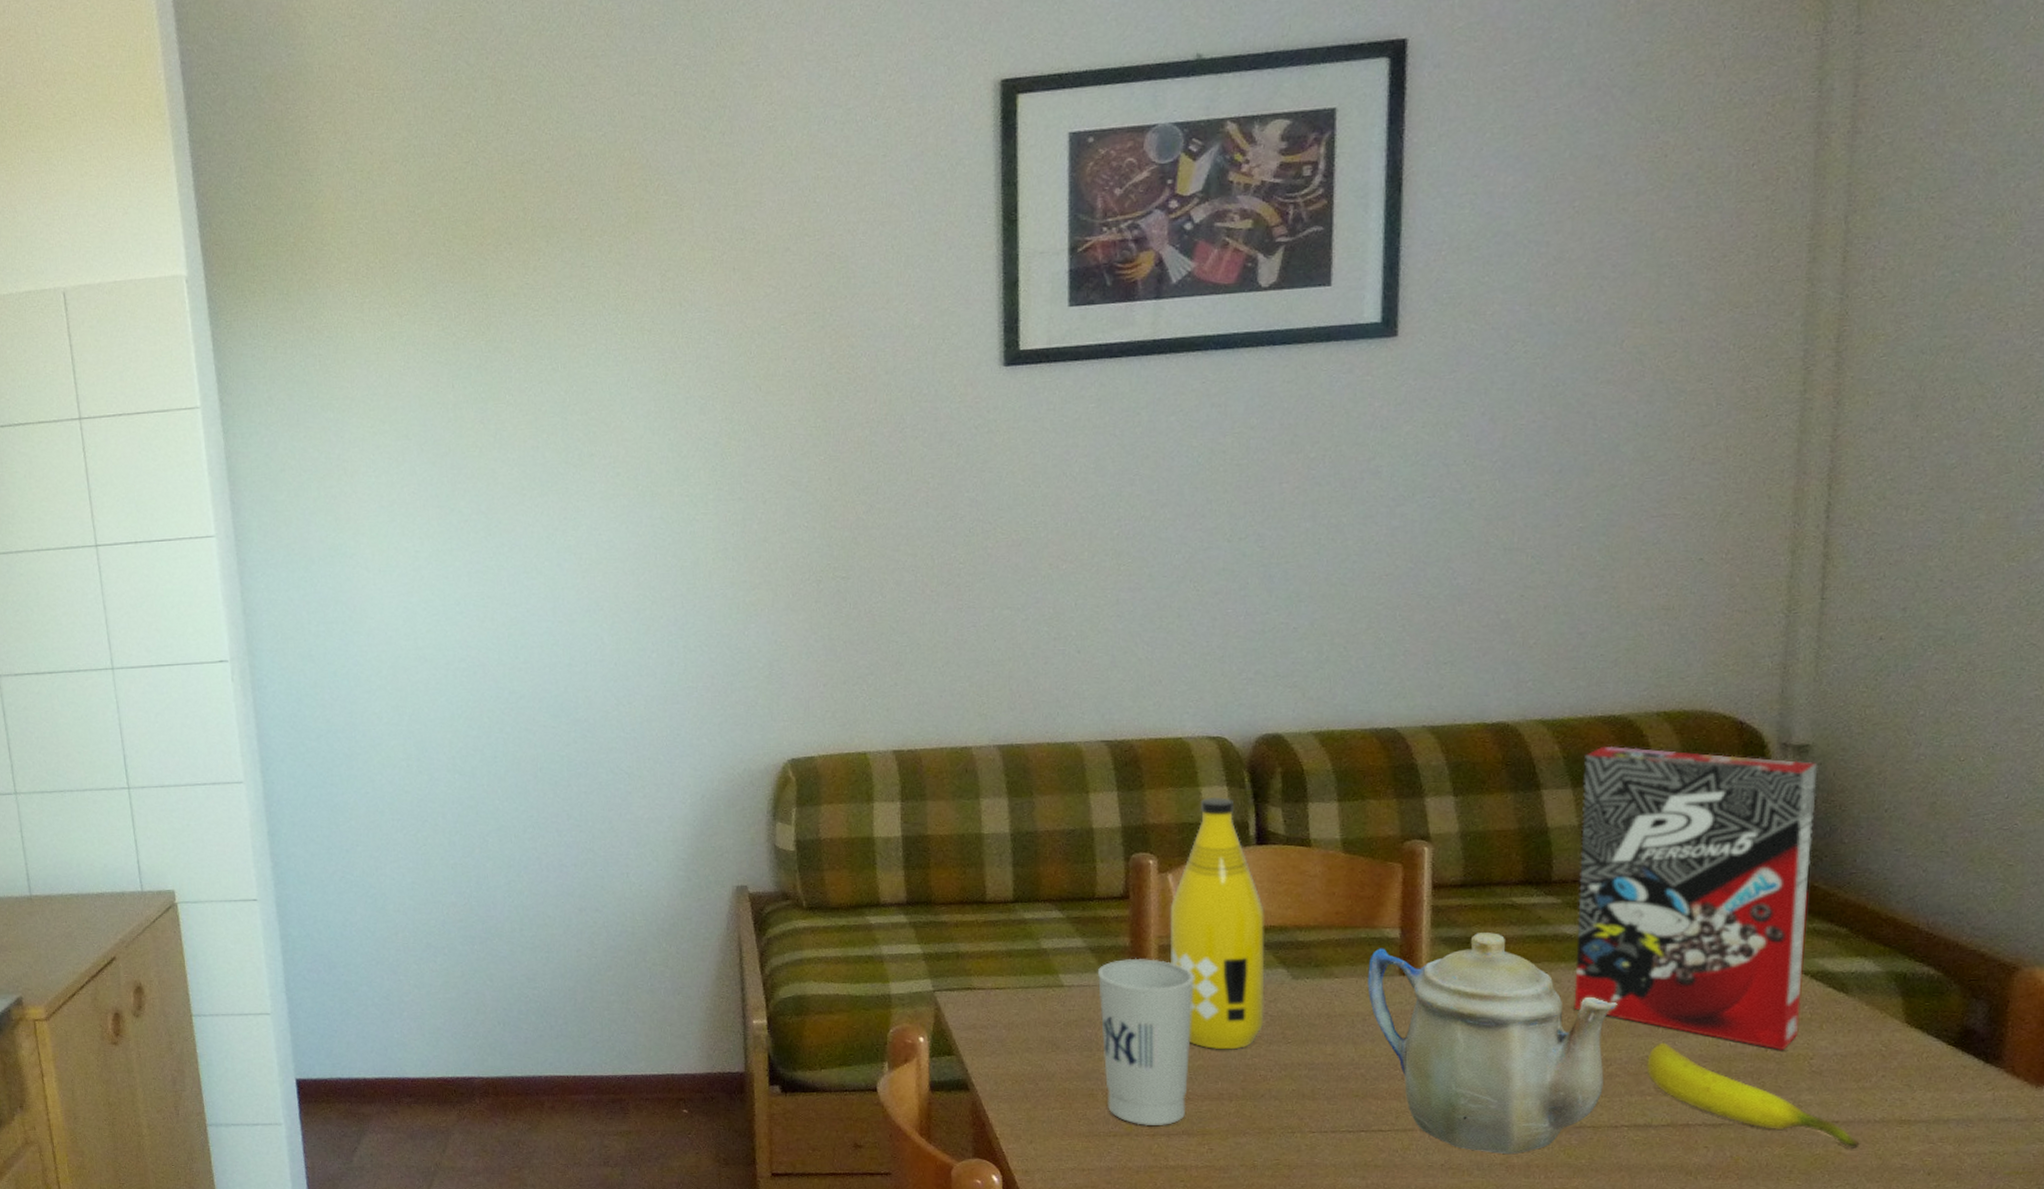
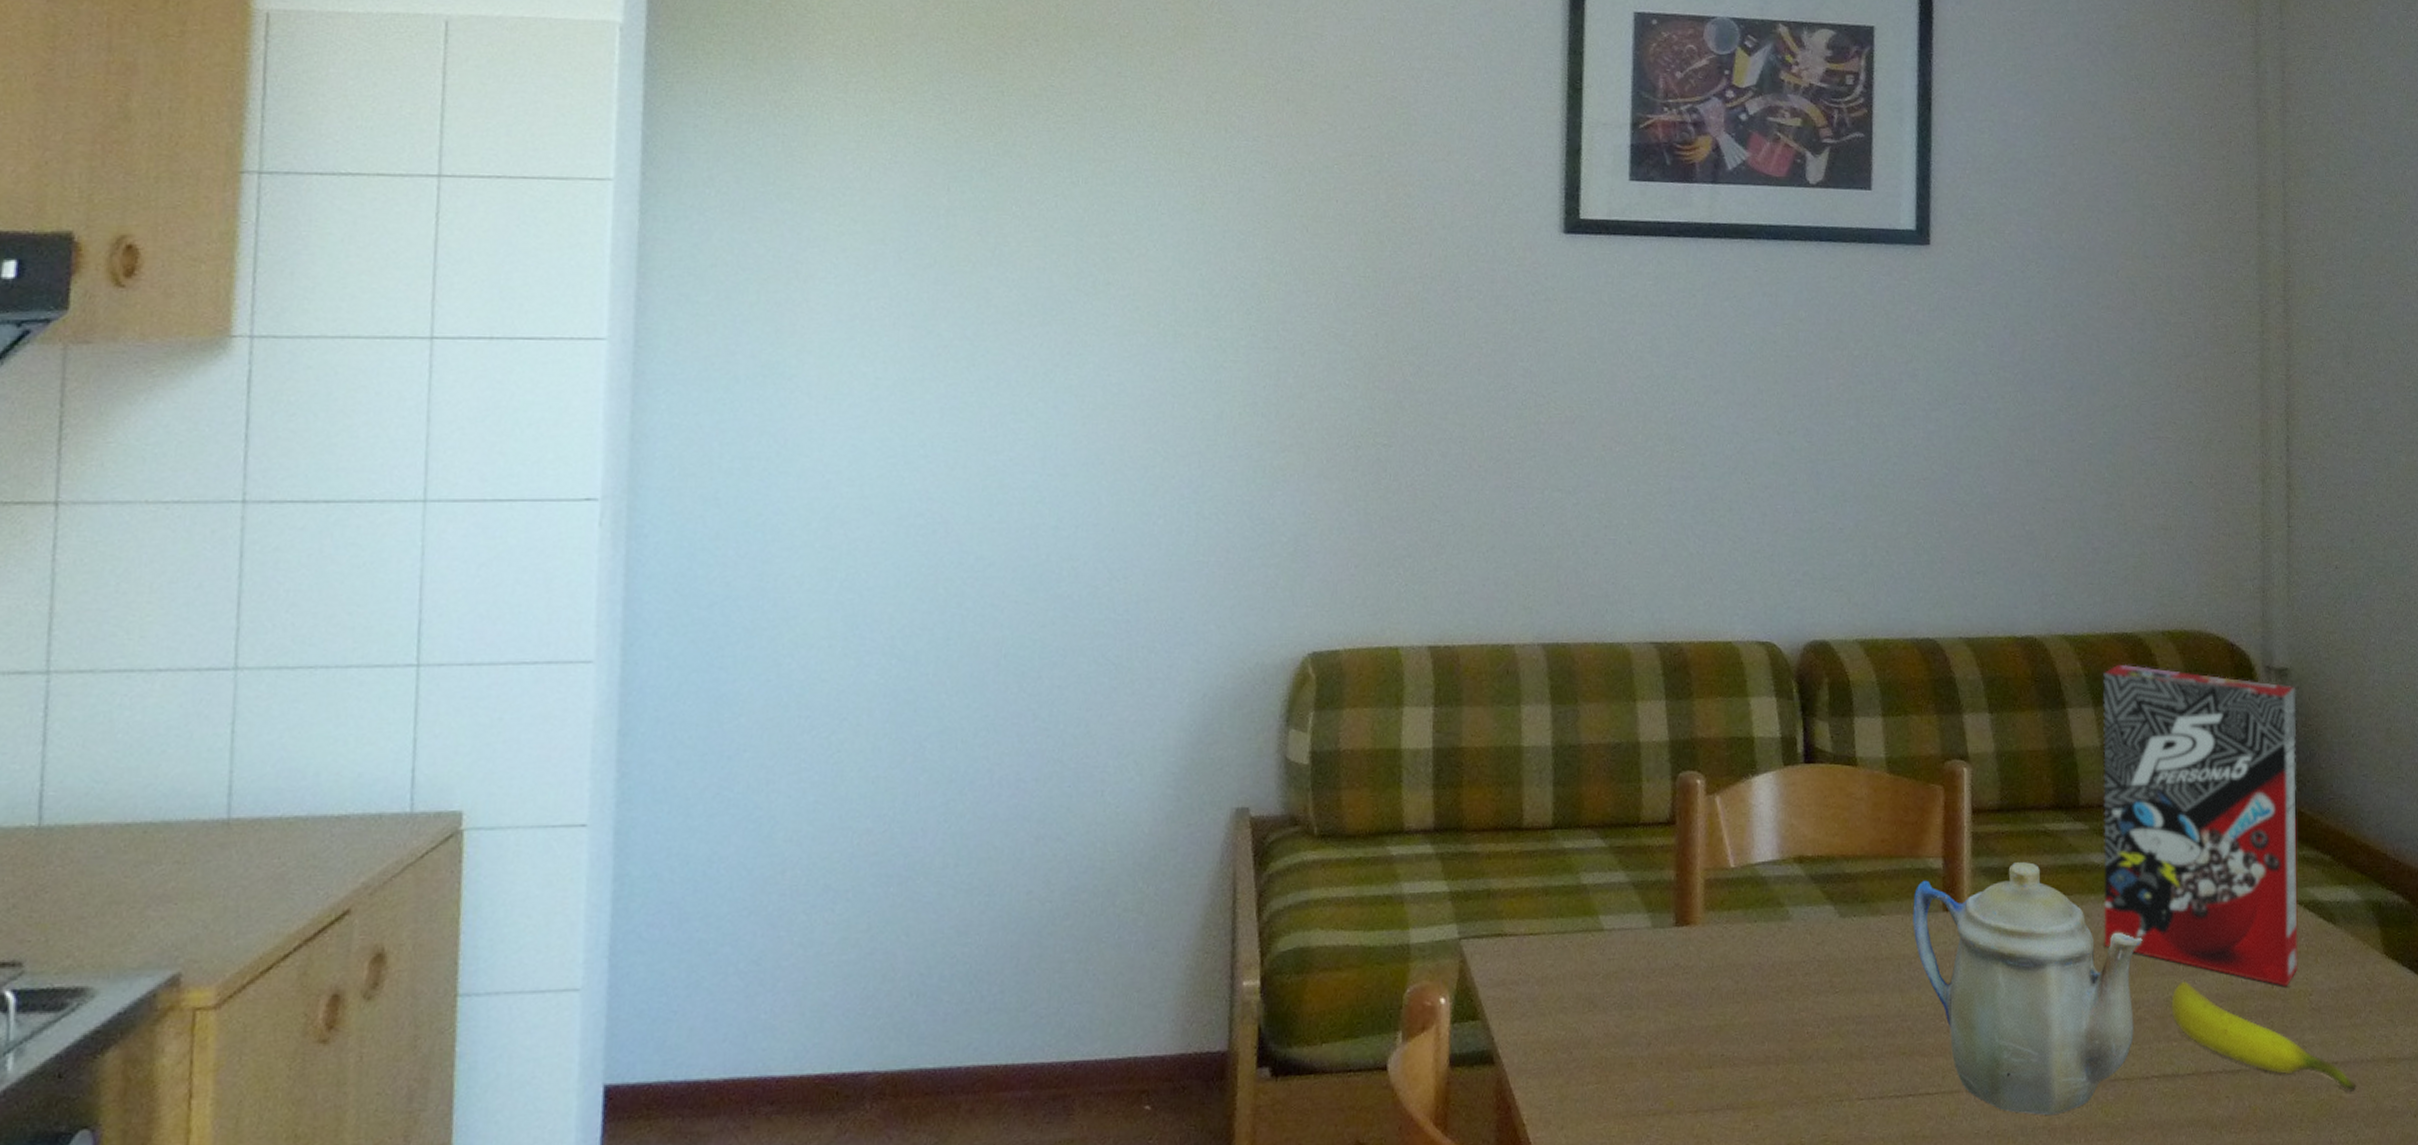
cup: present [1097,958,1194,1127] -> none [1640,894,1741,1101]
bottle: present [1170,796,1265,1049] -> none [1717,708,1813,1002]

